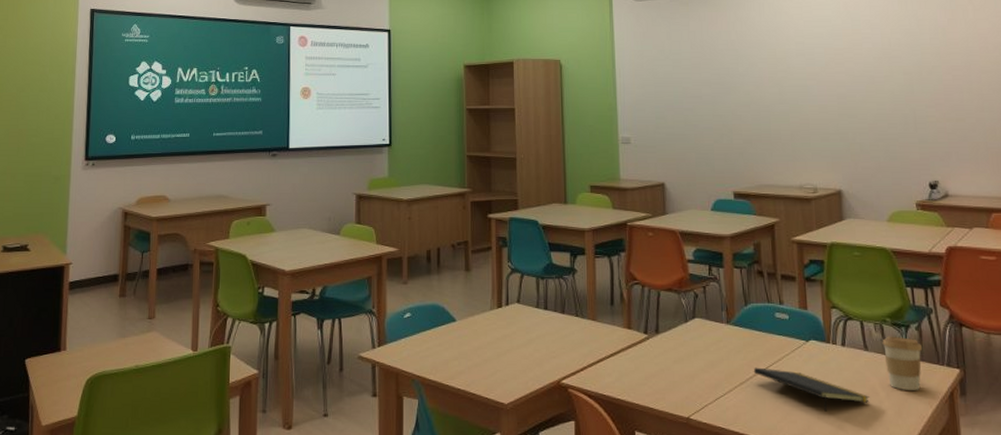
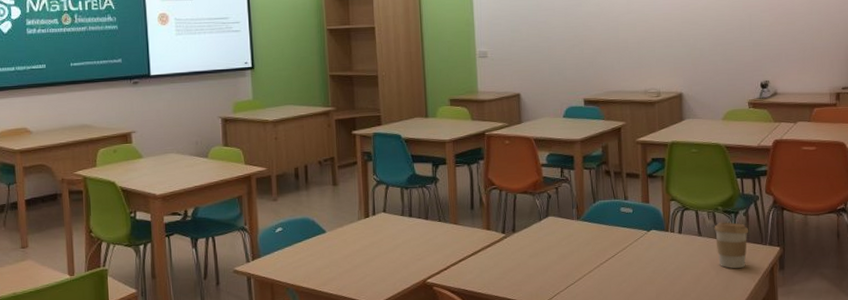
notepad: present [754,367,870,412] -> none [601,257,702,291]

